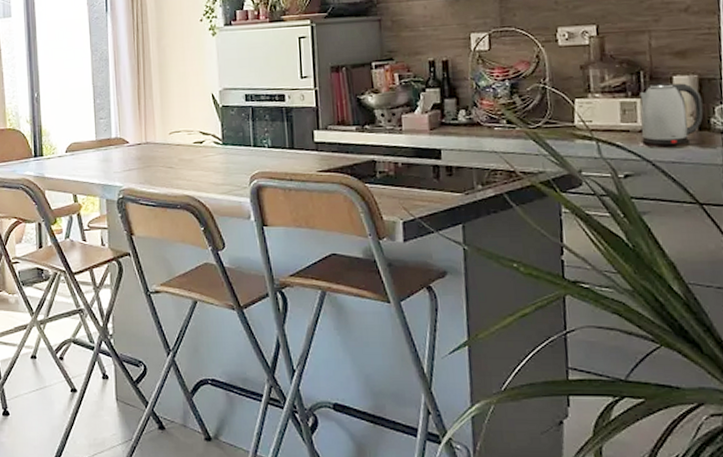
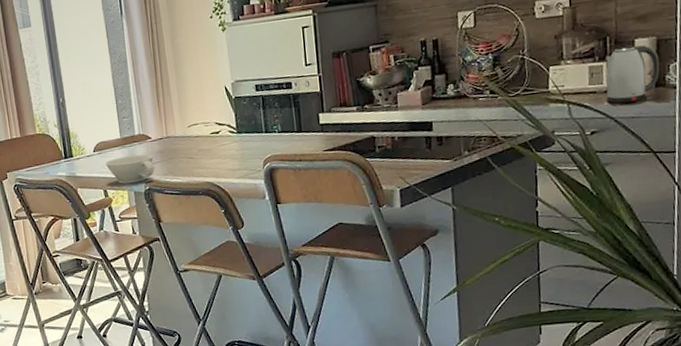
cup: none [78,159,130,189] -> present [105,154,155,184]

